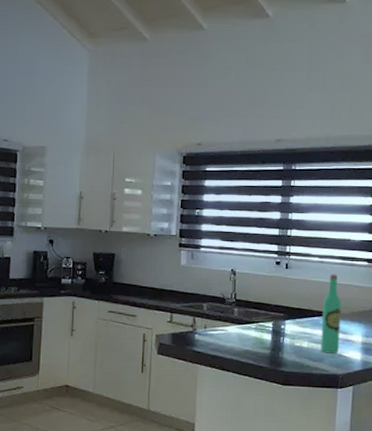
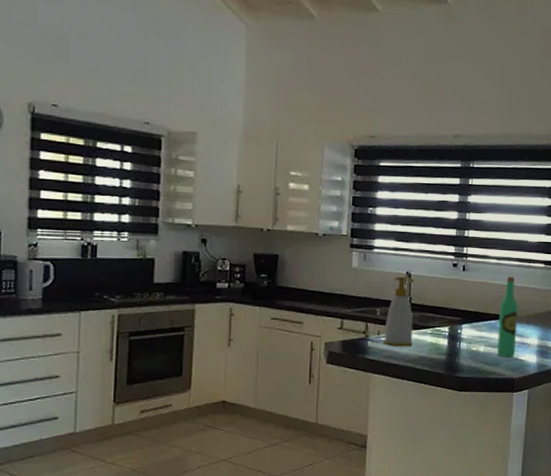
soap bottle: none [209,273,239,341] -> present [383,276,415,347]

